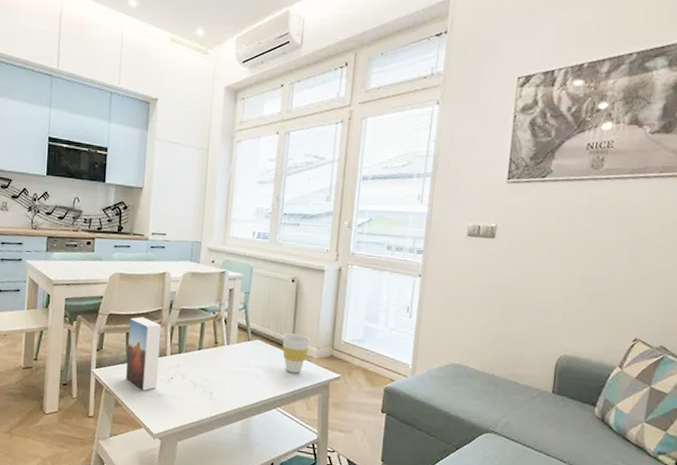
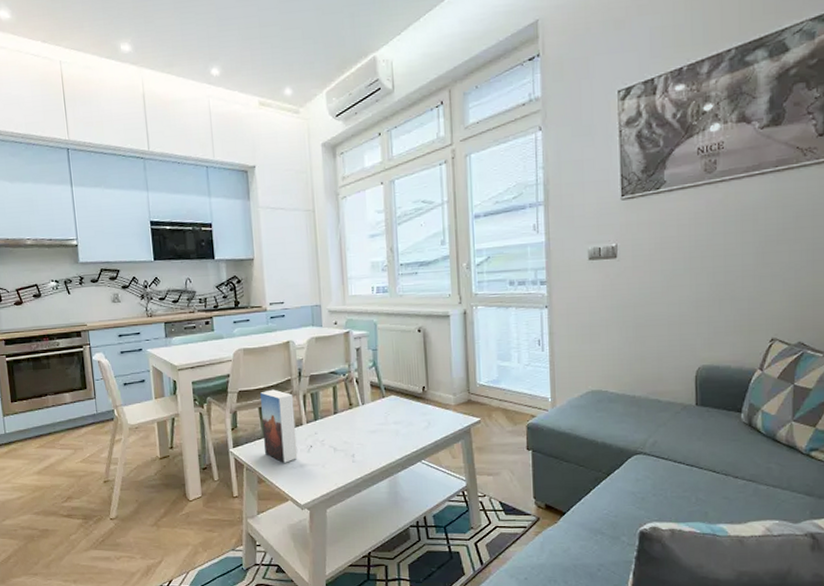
cup: present [282,333,311,373] -> none [417,383,446,423]

